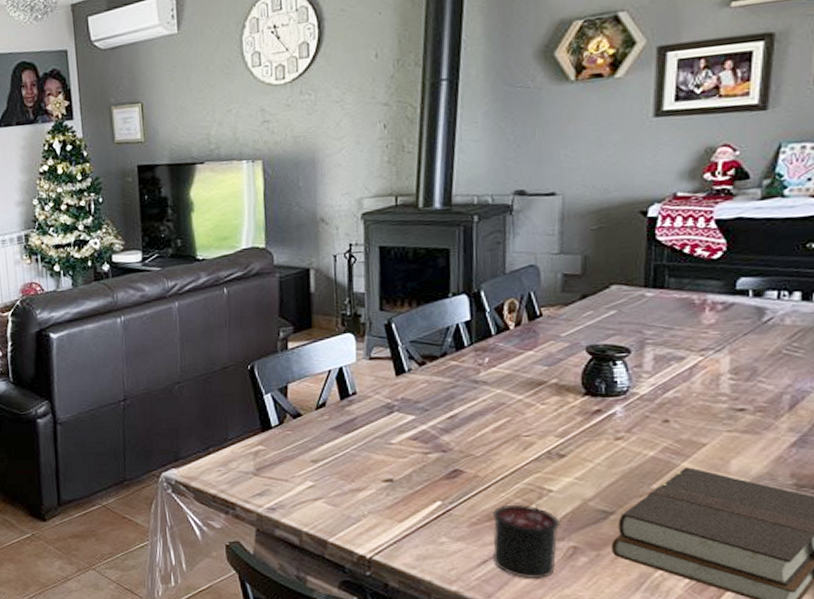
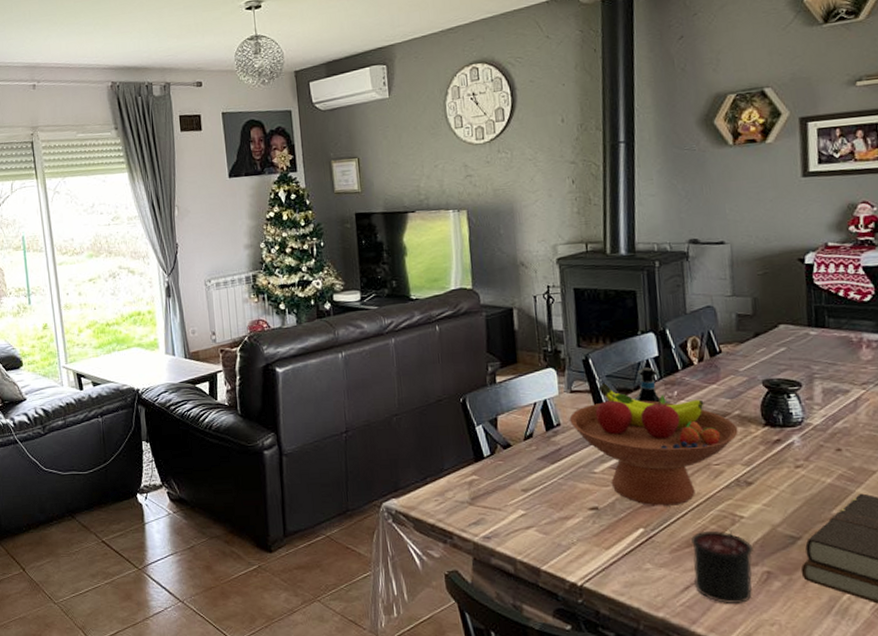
fruit bowl: none [367,349,554,479] -> present [569,383,738,506]
tequila bottle: none [437,332,480,372] -> present [632,367,671,404]

